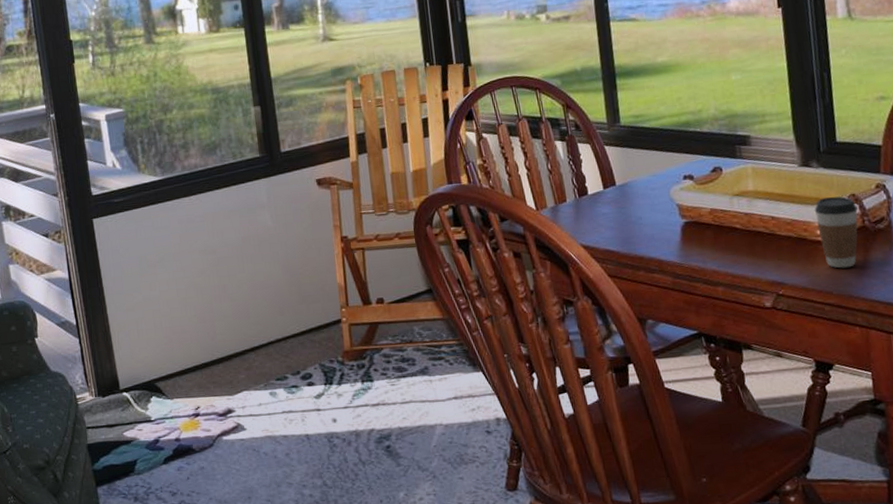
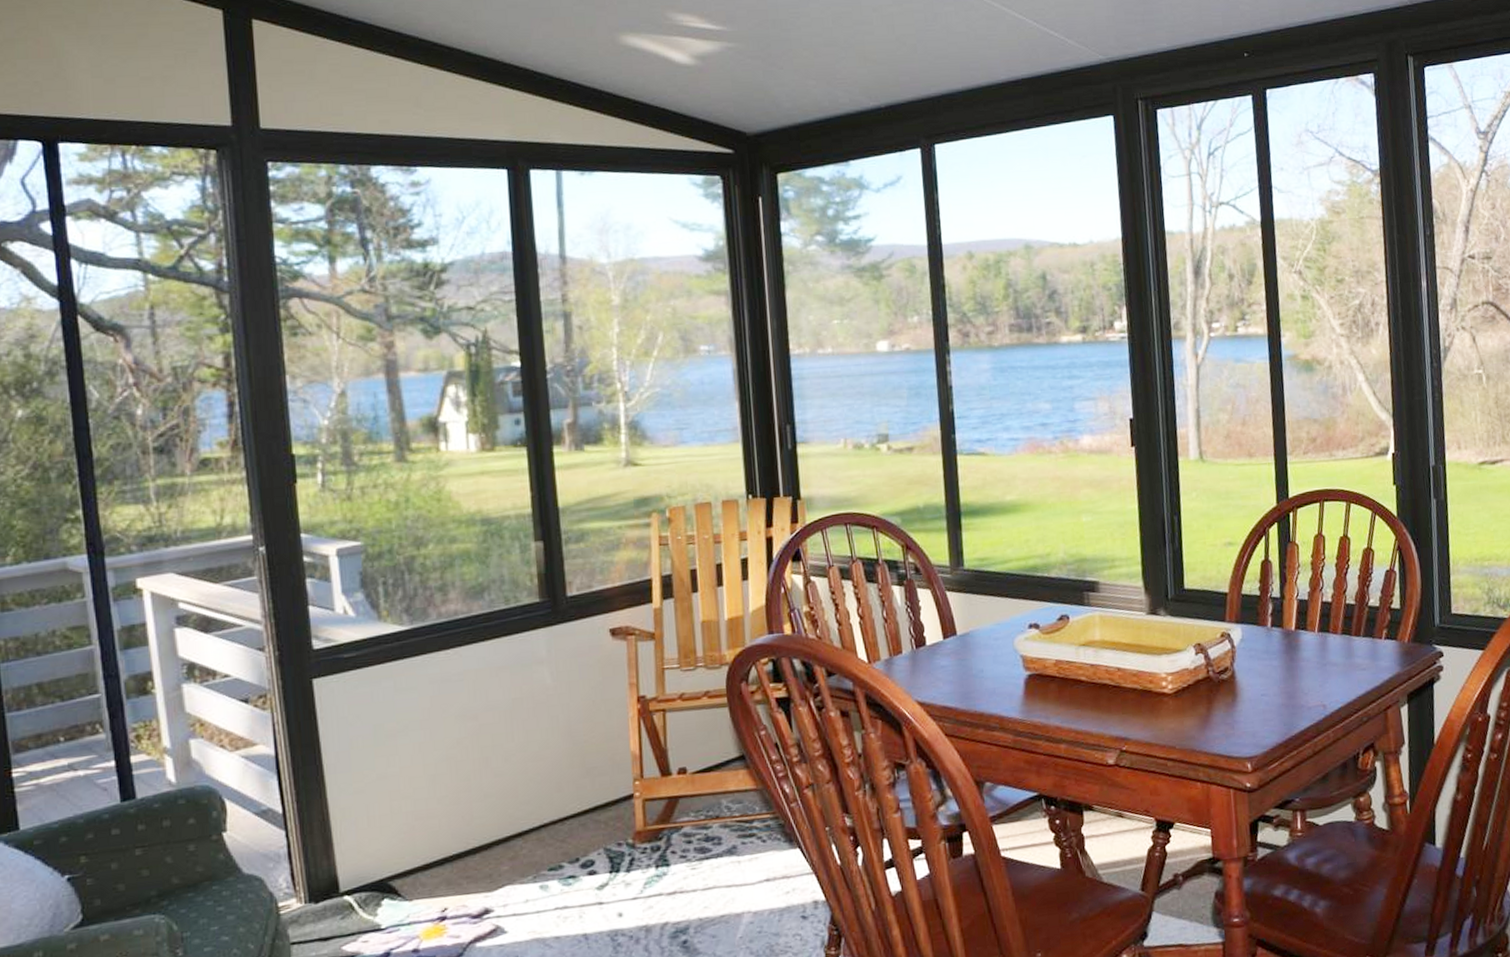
coffee cup: present [814,196,858,269] -> none [1160,646,1203,722]

